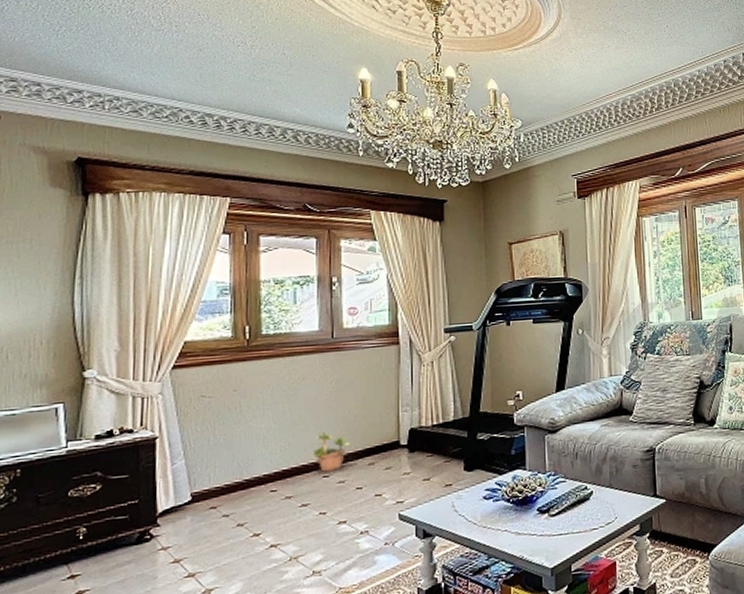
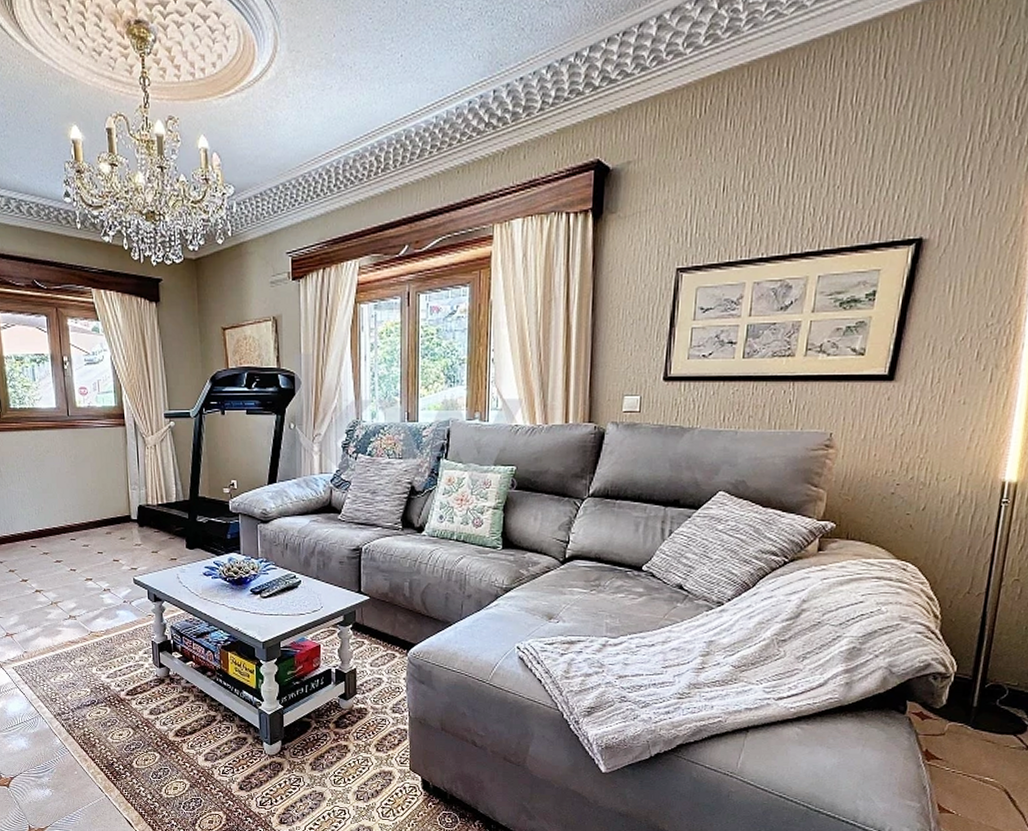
potted plant: present [312,431,350,472] -> none [60,500,90,535]

